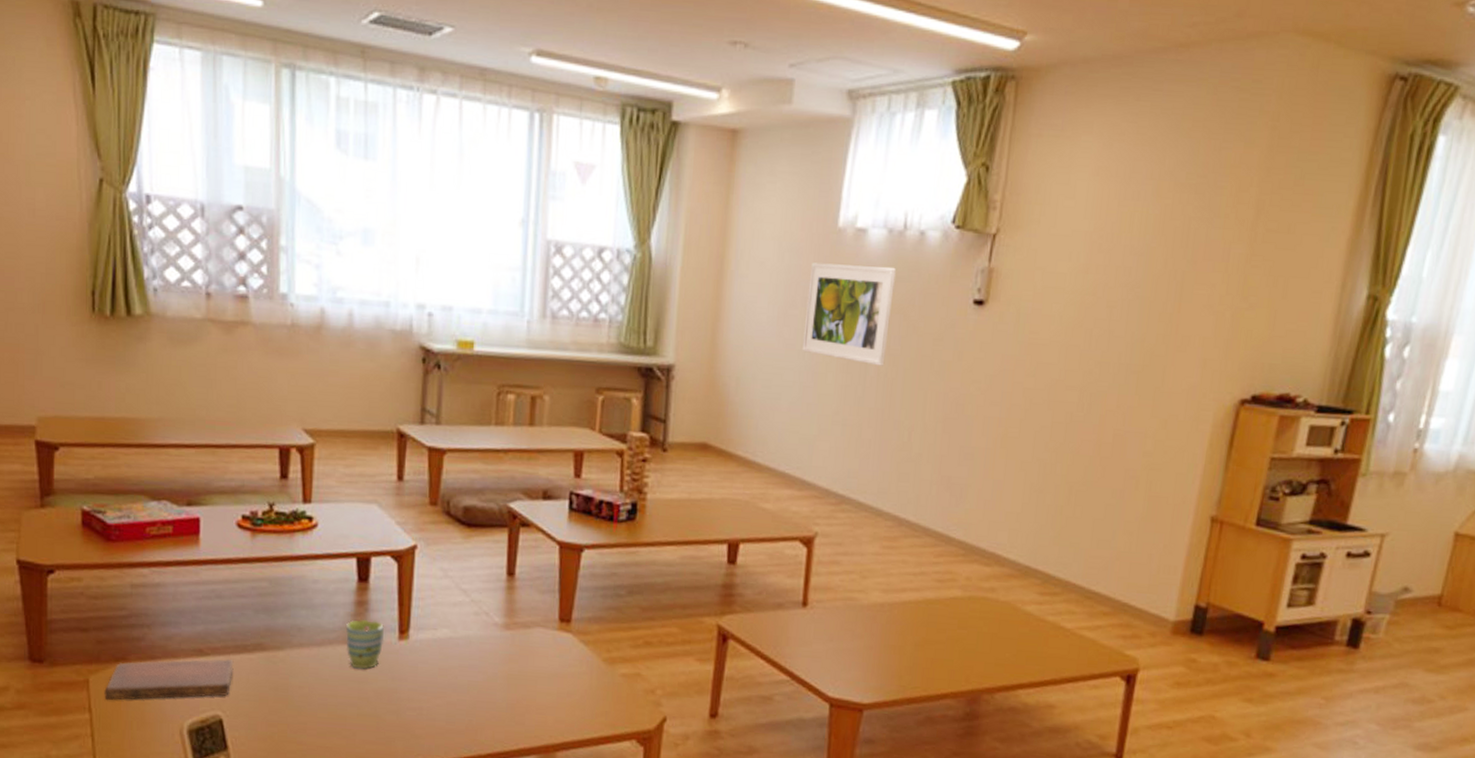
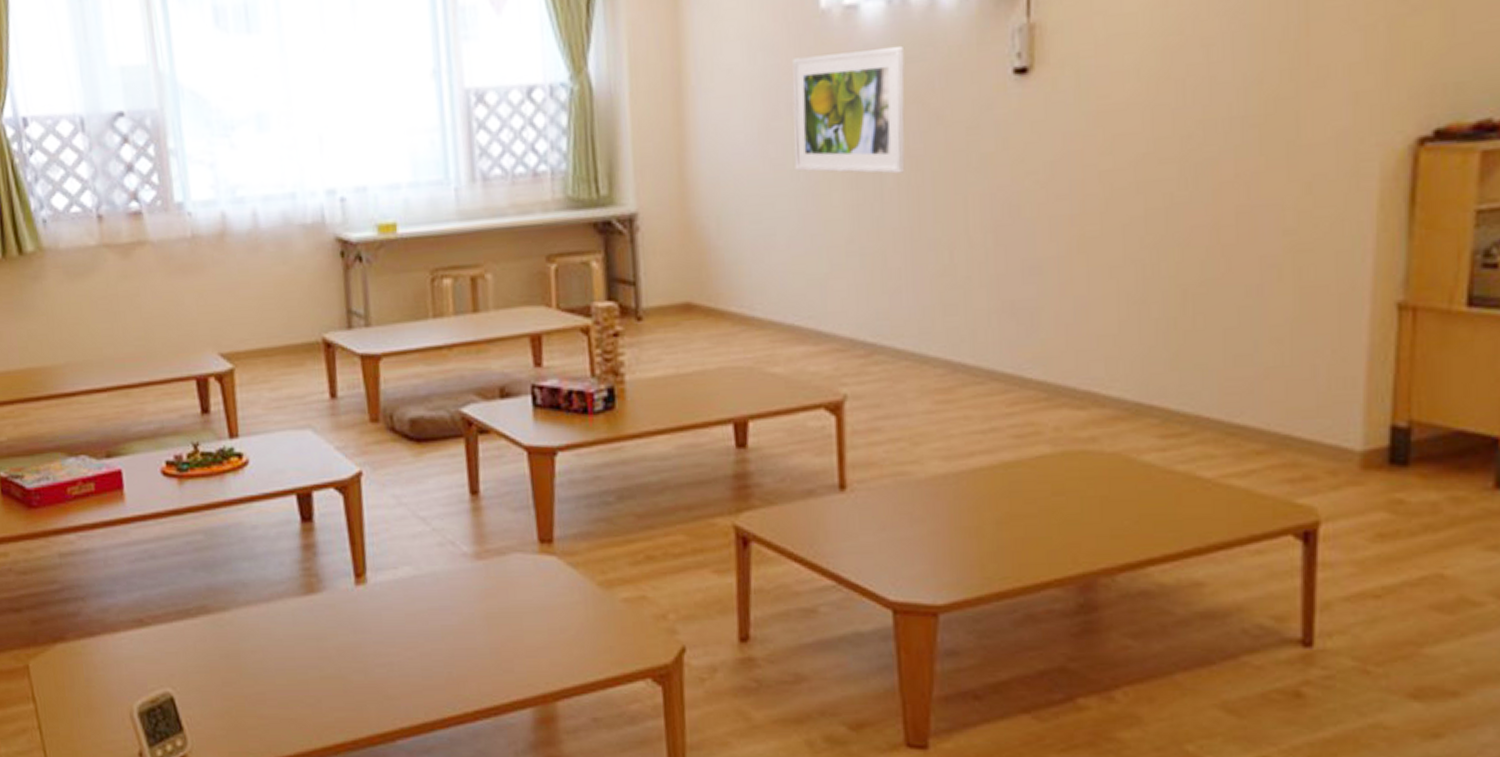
notebook: present [104,658,234,701] -> none [46,626,179,687]
mug: present [346,619,385,669] -> none [295,564,340,624]

